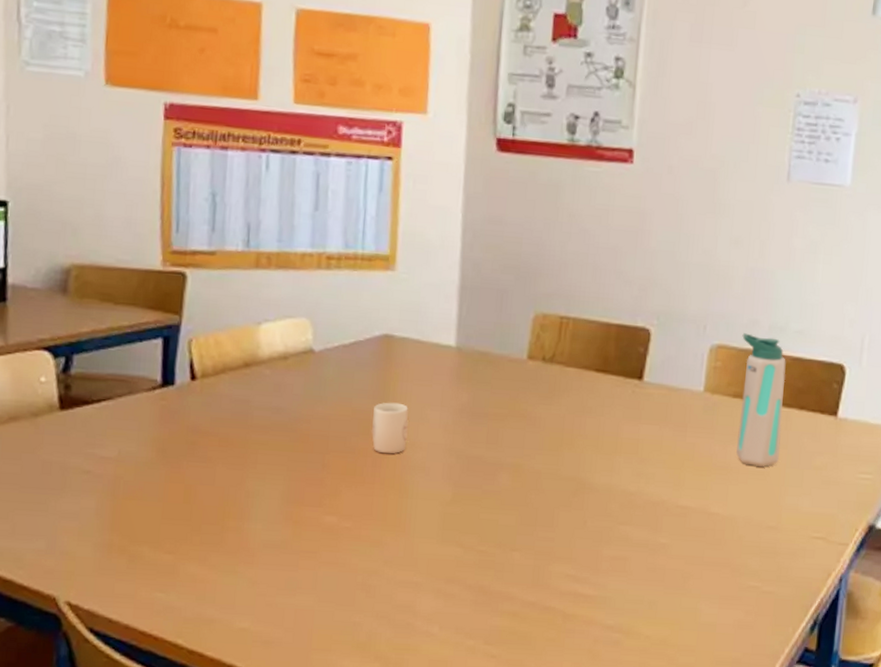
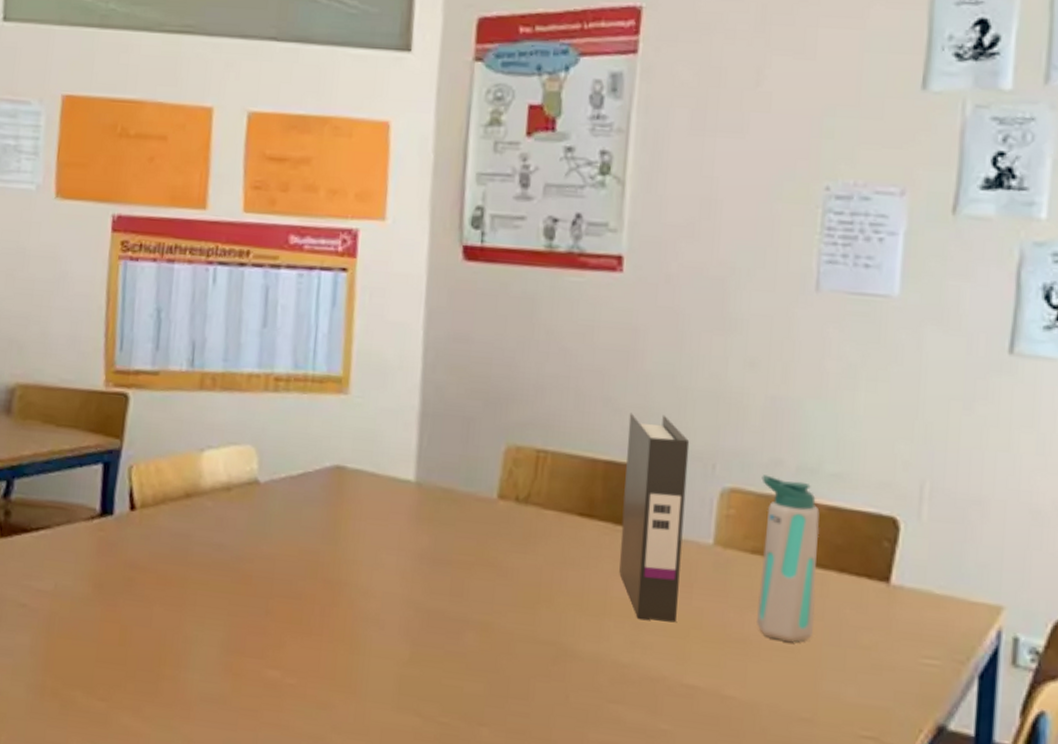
mug: present [371,402,409,454] -> none [319,543,362,603]
binder: none [628,284,686,456] -> present [619,413,690,622]

